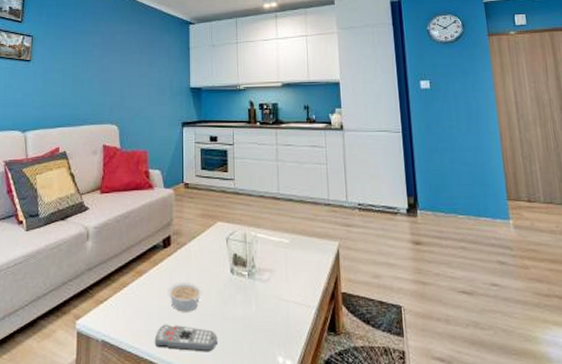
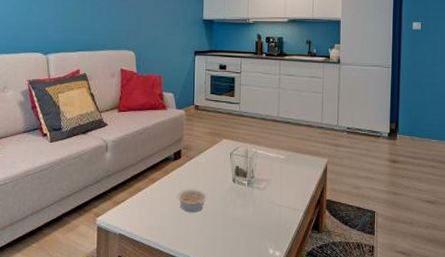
remote control: present [154,324,218,352] -> none [164,222,219,244]

